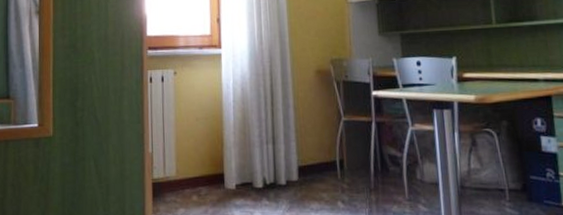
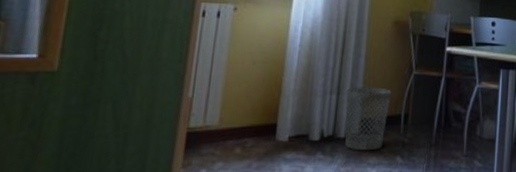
wastebasket: none [281,135,324,197] -> present [345,87,392,151]

